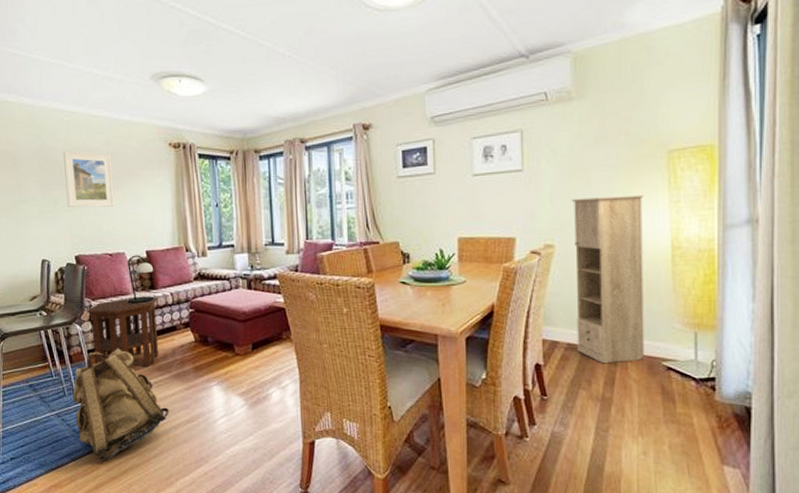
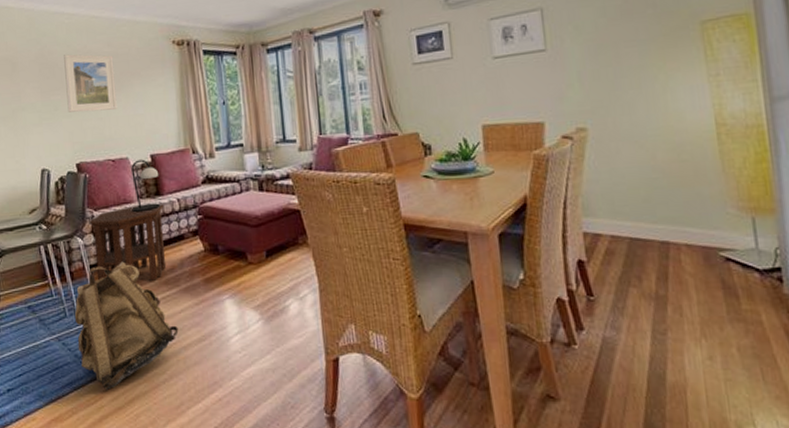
storage cabinet: present [571,195,644,364] -> none [601,70,698,257]

